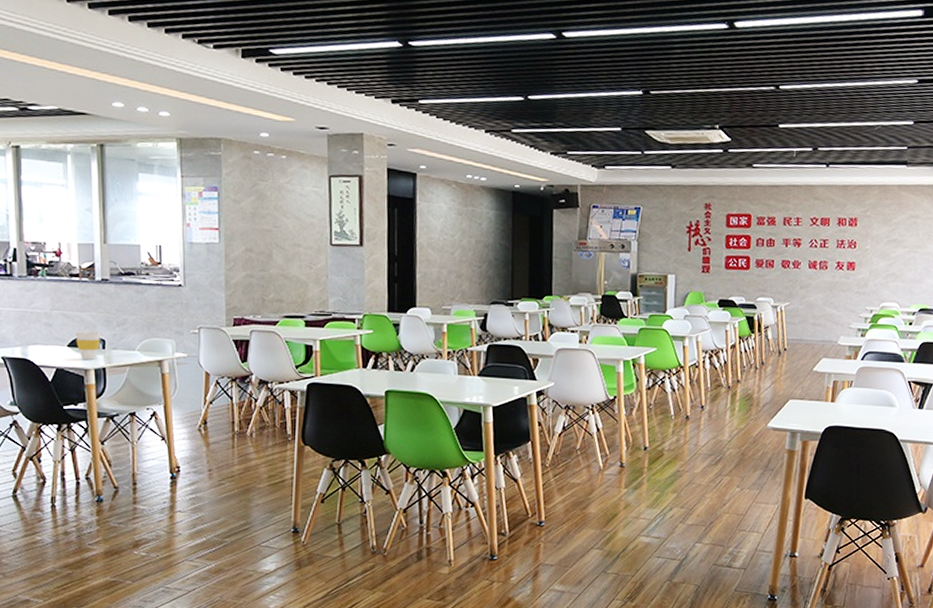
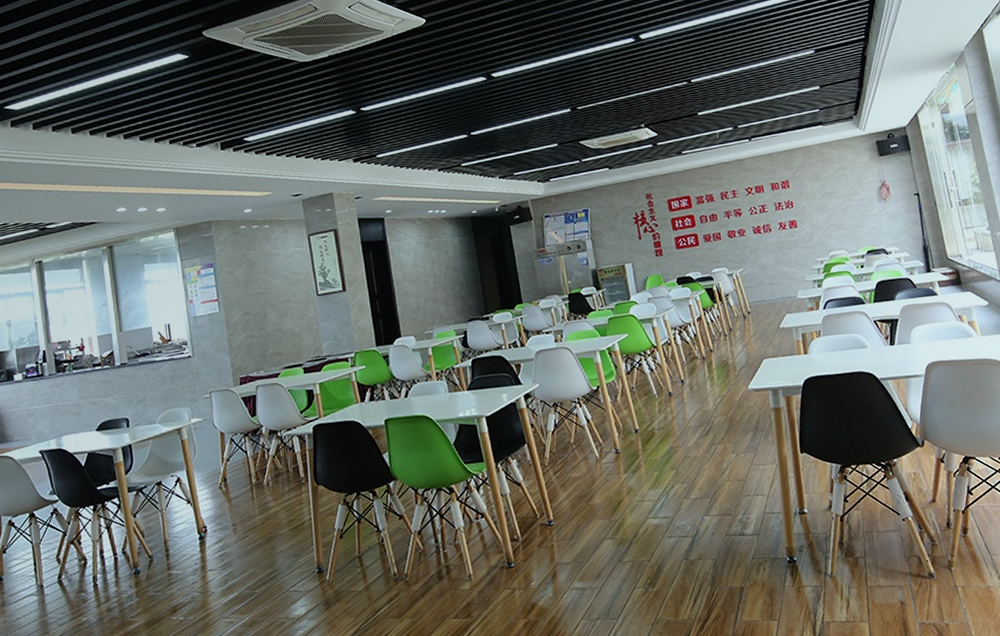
cup: present [74,331,100,361] -> none [101,412,125,441]

